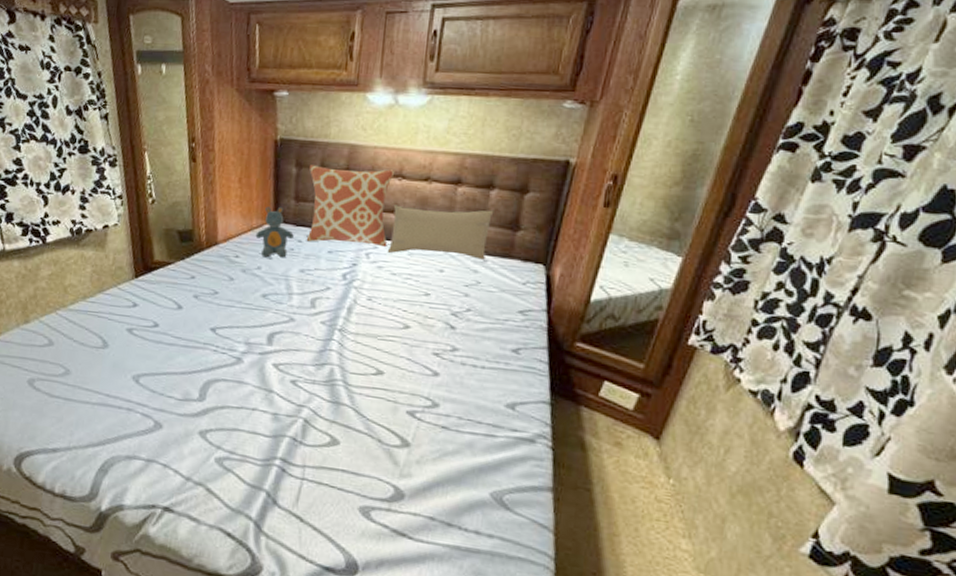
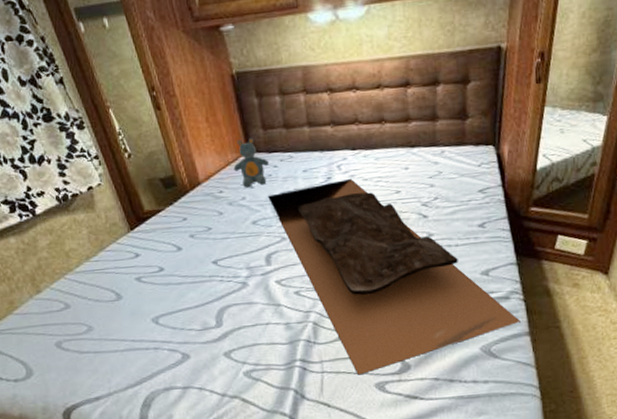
throw blanket: none [285,269,544,493] -> present [268,178,520,375]
pillow: present [306,165,395,248] -> none [269,82,355,166]
pillow: present [388,205,494,260] -> none [354,104,443,161]

